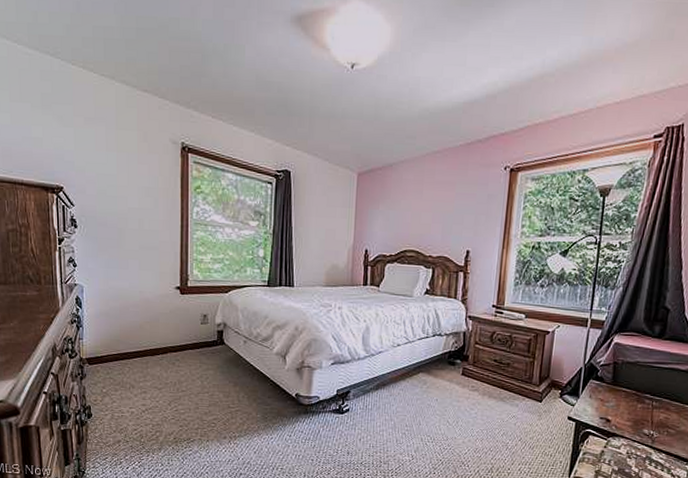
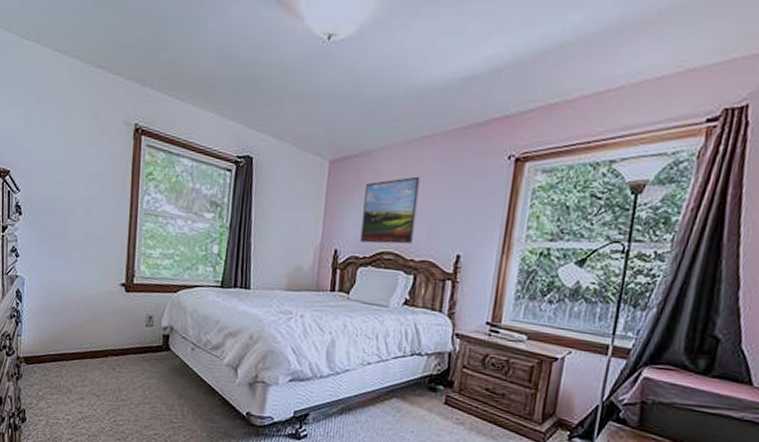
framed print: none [386,185,434,243] -> present [360,176,421,244]

